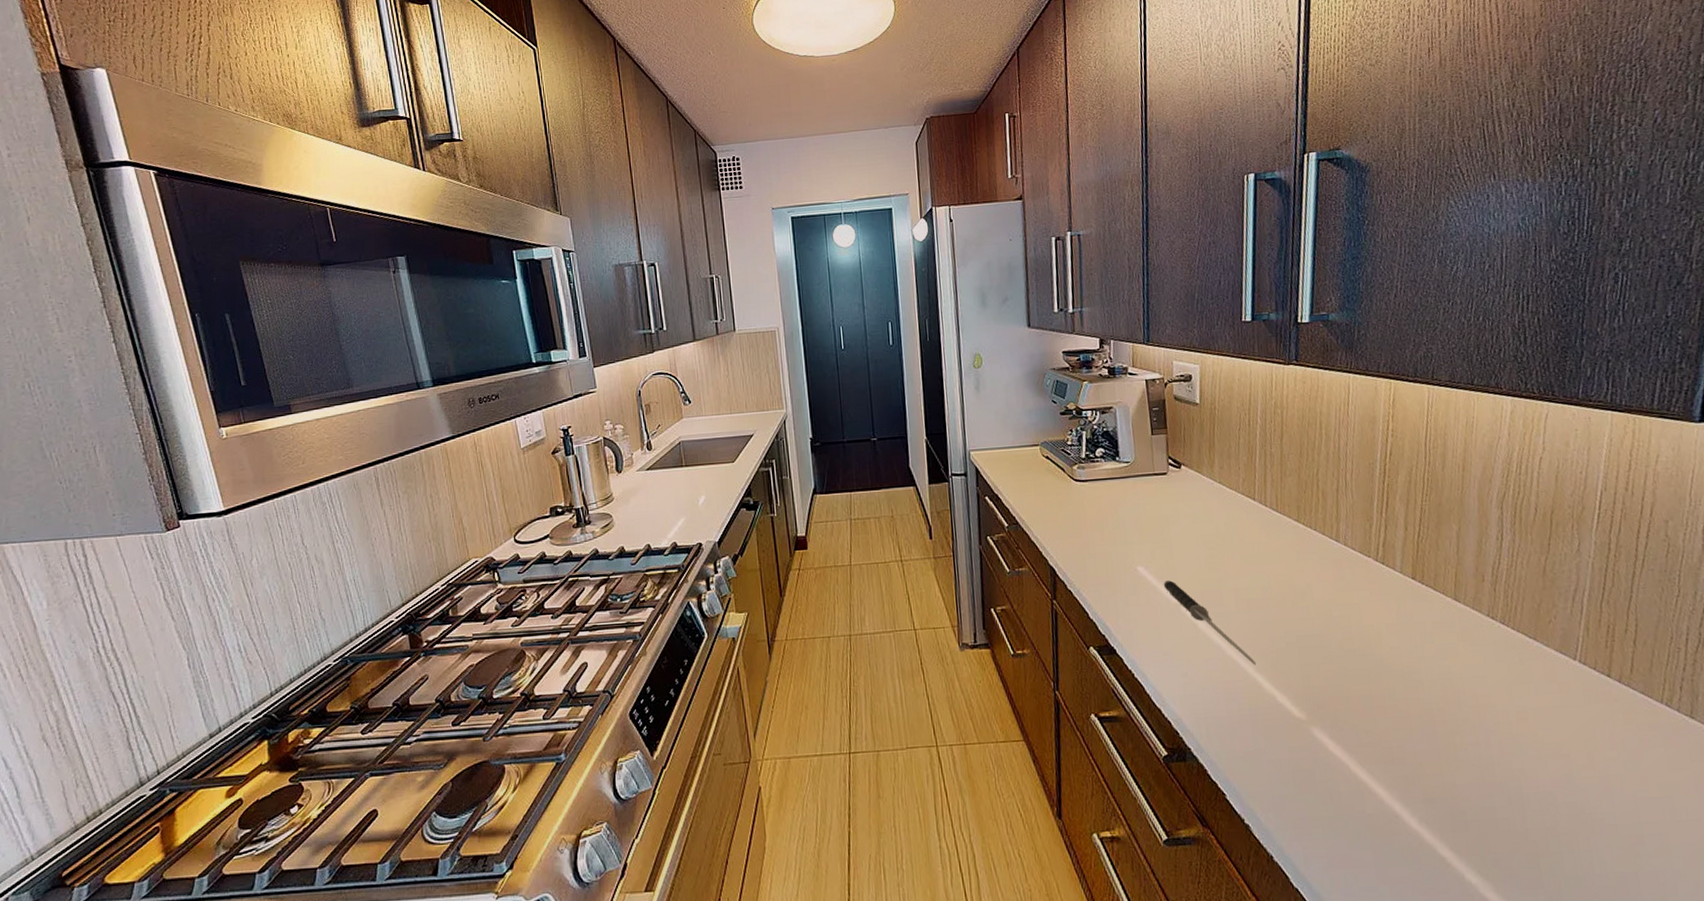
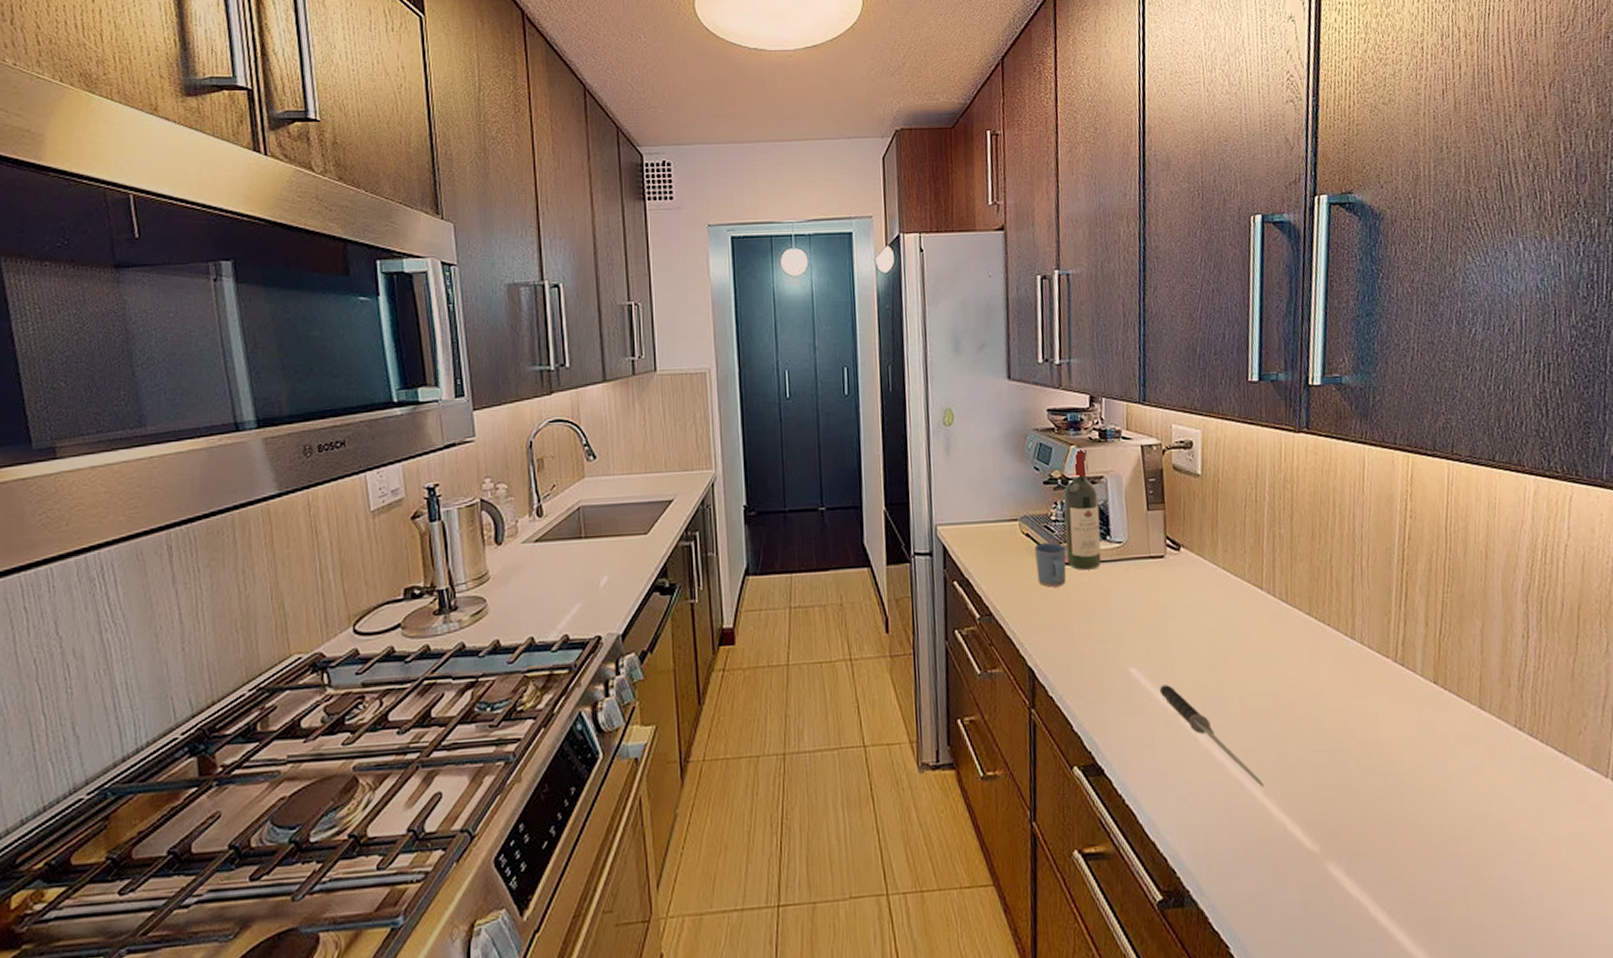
mug: none [1053,463,1082,501] -> present [1034,542,1067,587]
wine bottle: none [1077,382,1112,486] -> present [1063,447,1102,570]

